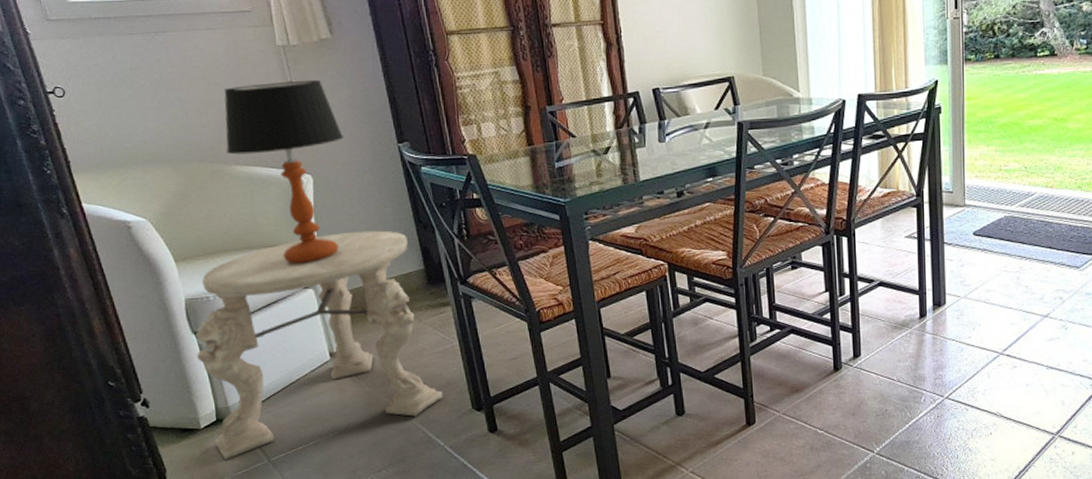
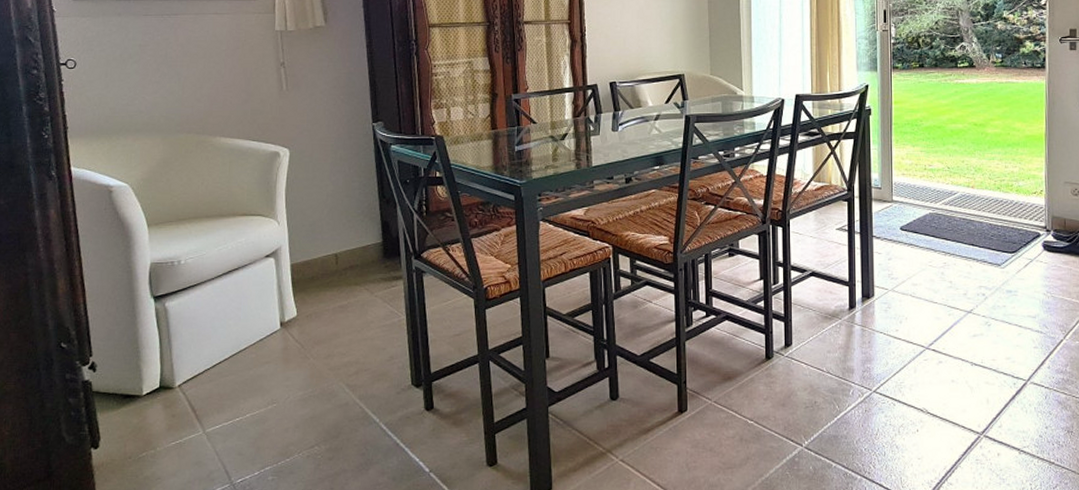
side table: present [194,230,444,459] -> none [152,203,385,429]
table lamp: present [224,79,343,264] -> none [213,62,323,233]

